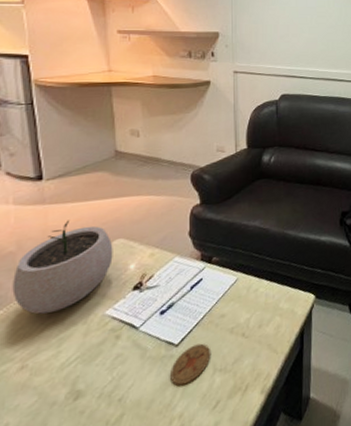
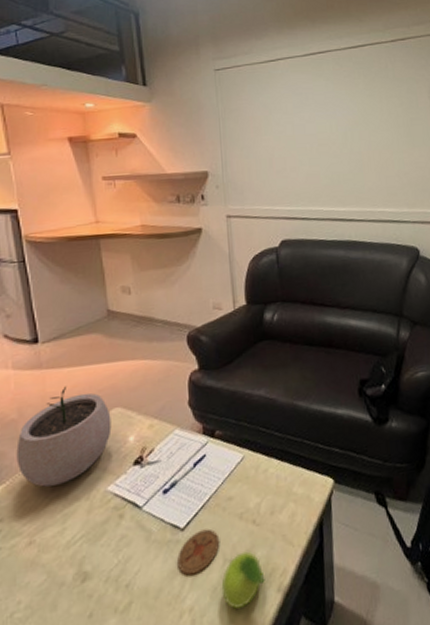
fruit: none [210,360,251,412] -> present [221,551,265,609]

